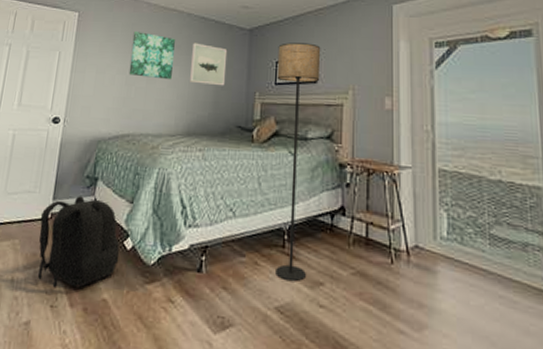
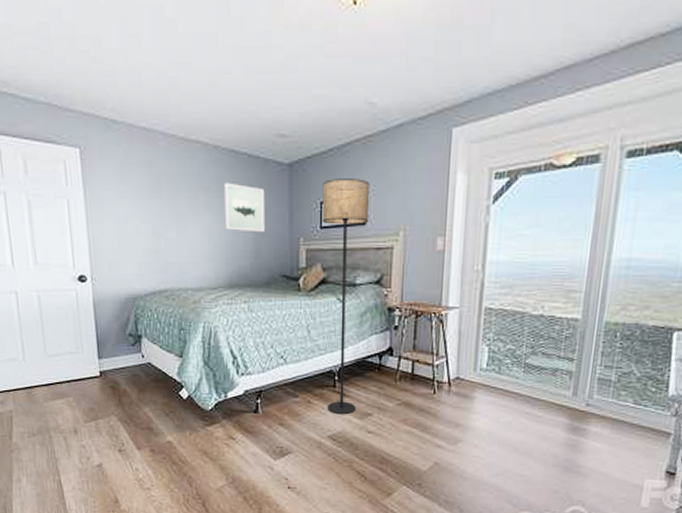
backpack: present [37,196,120,288] -> none [89,354,177,436]
wall art: present [129,32,175,80] -> none [151,171,205,228]

